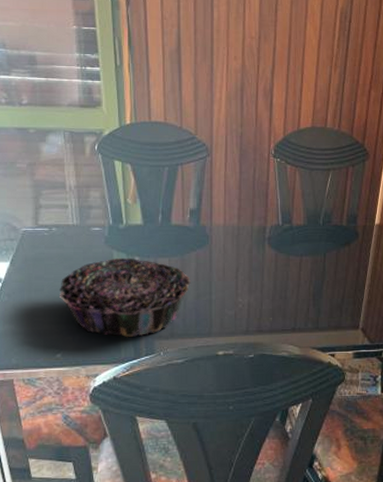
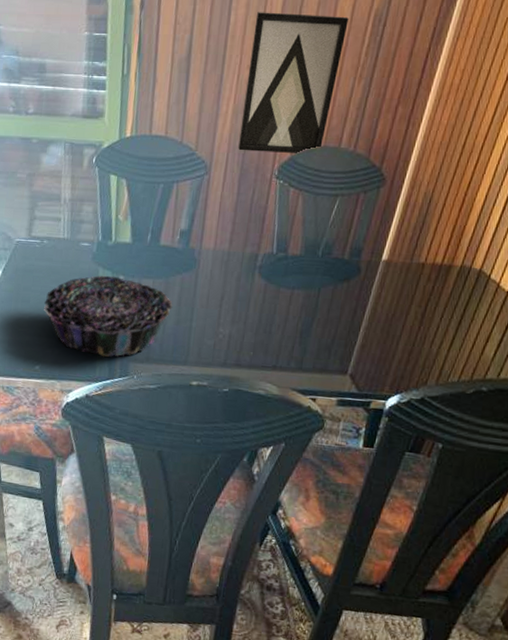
wall art: none [235,9,319,135] -> present [238,12,349,155]

